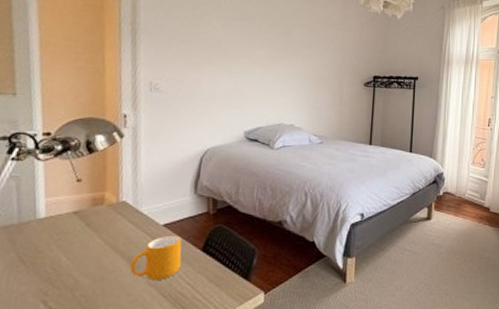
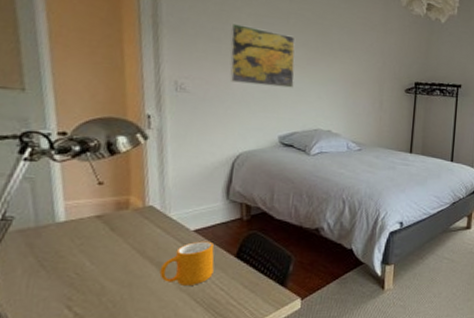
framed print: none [199,26,261,85] -> present [230,22,296,88]

